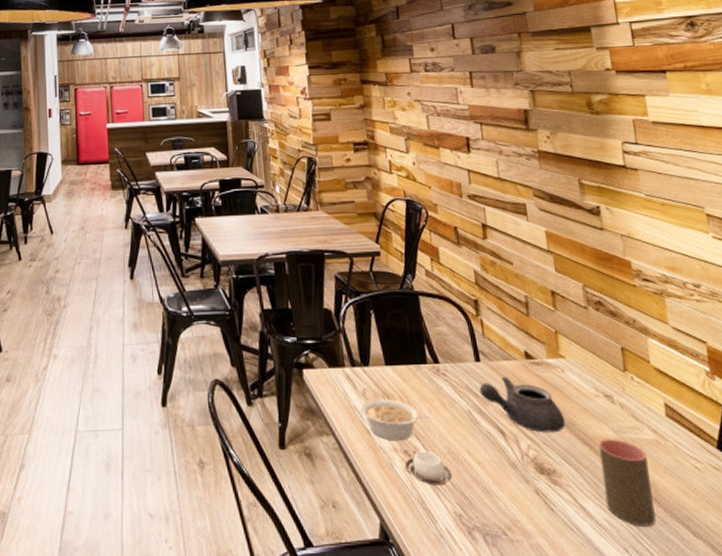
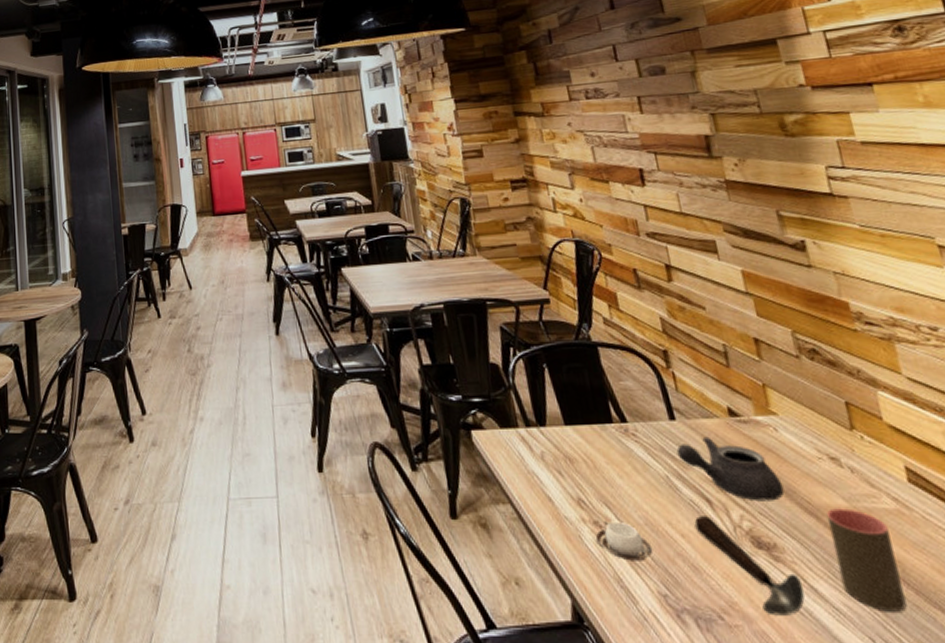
legume: present [360,398,430,441] -> none [539,462,621,510]
spoon: none [489,444,575,531] -> present [694,514,805,616]

